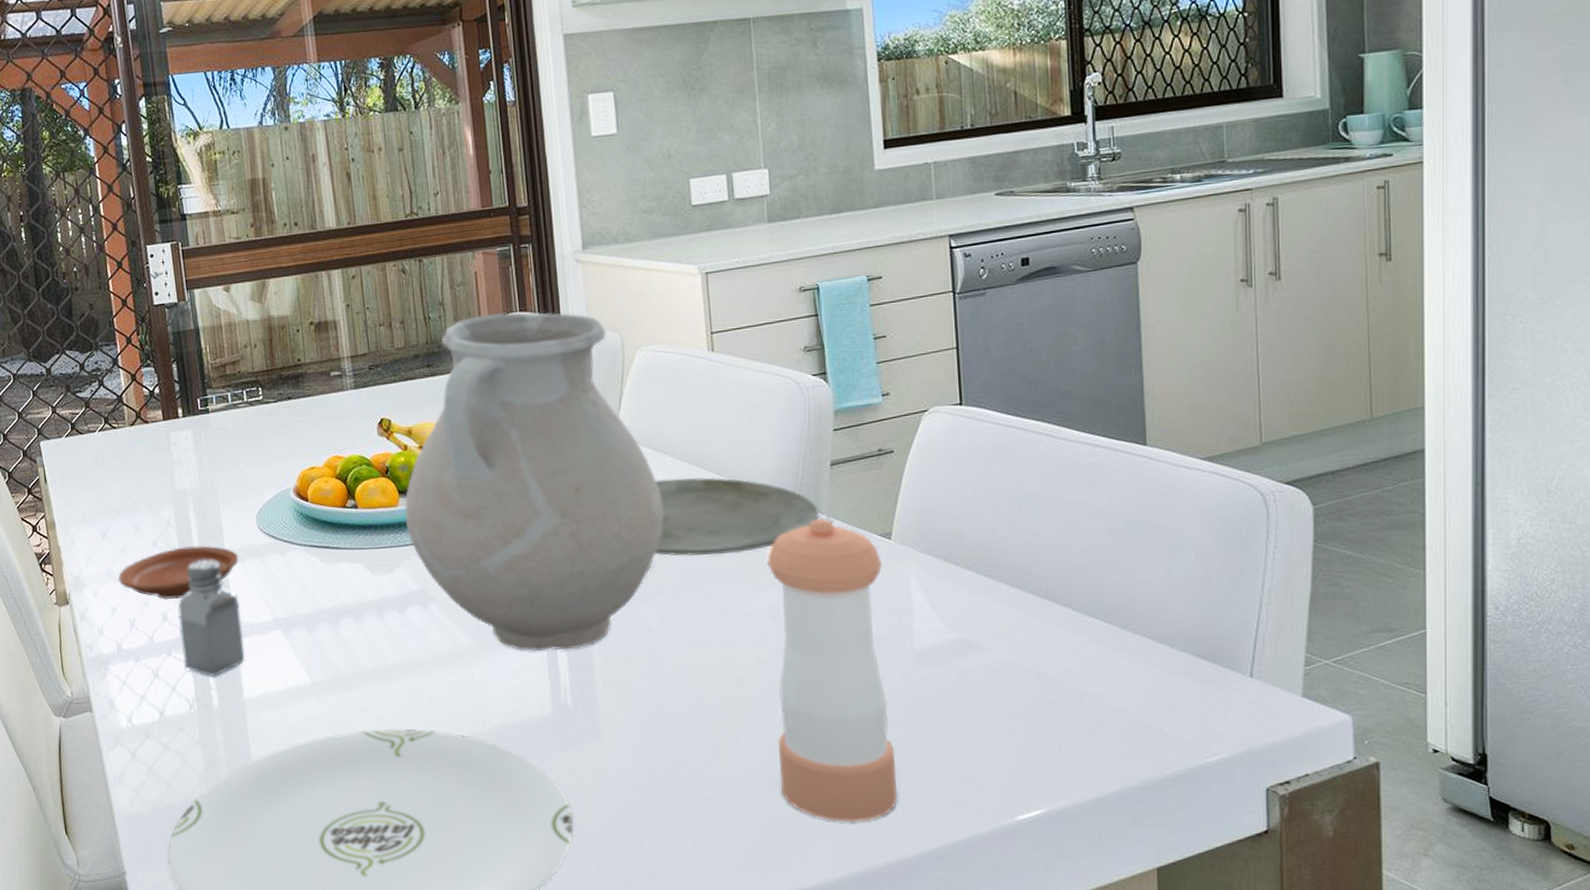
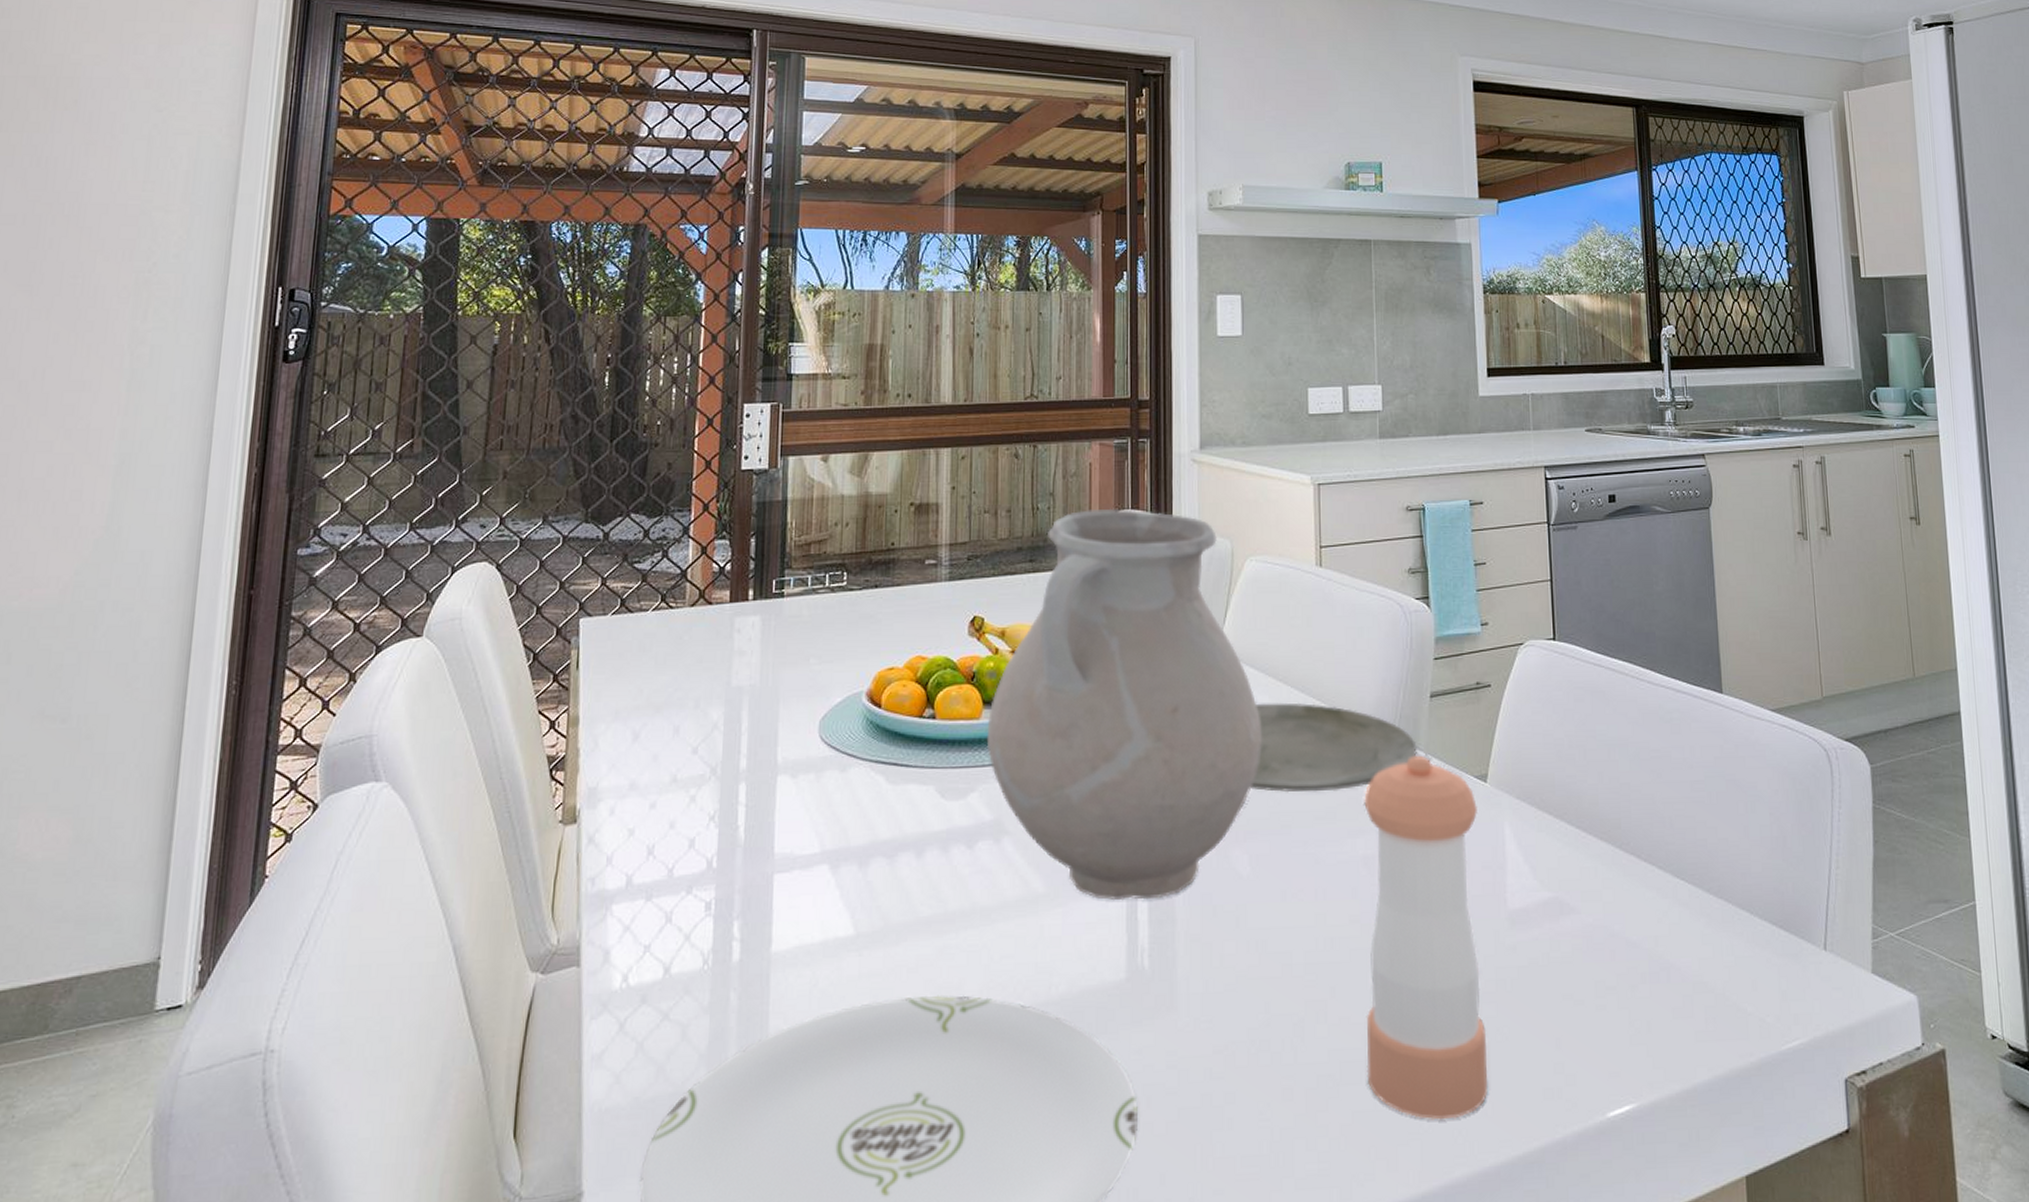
plate: present [118,545,239,600] -> none [644,755,792,822]
saltshaker: present [177,559,245,676] -> none [705,772,784,922]

